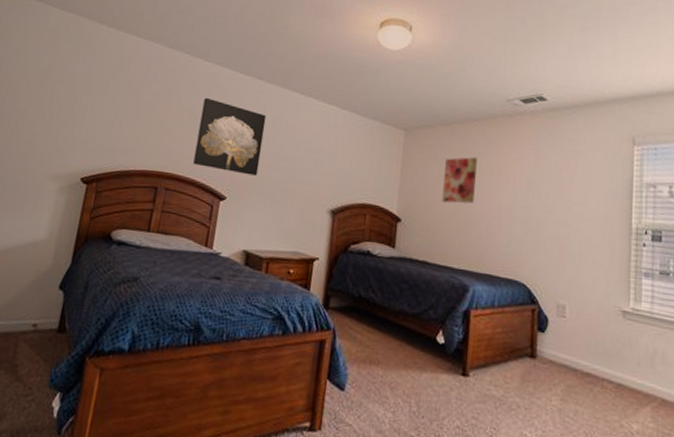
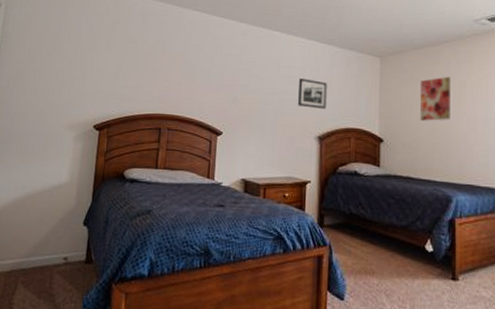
wall art: present [193,98,267,176] -> none [190,44,252,111]
picture frame: none [311,145,346,182] -> present [297,78,327,110]

